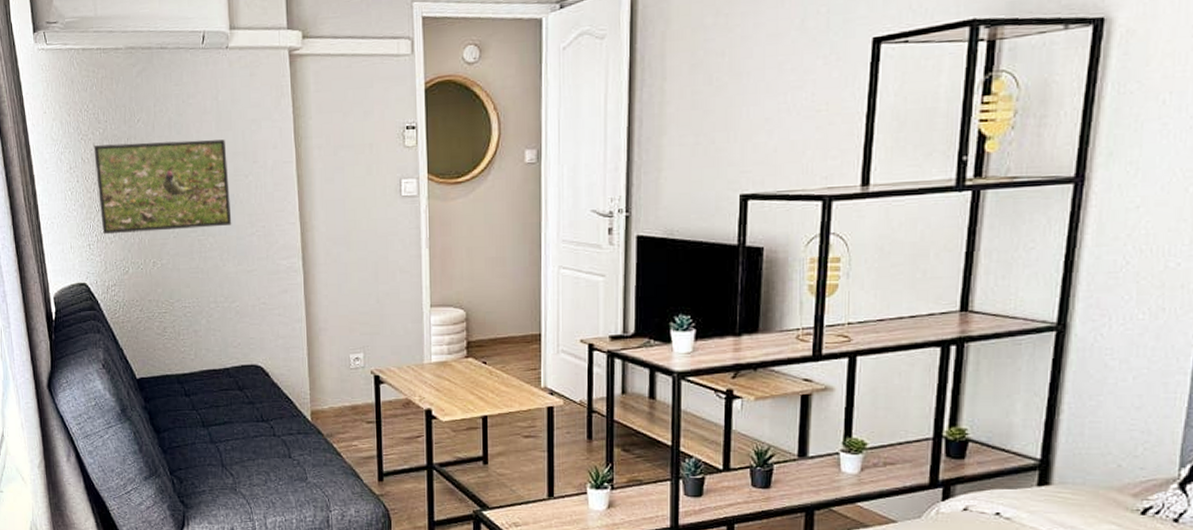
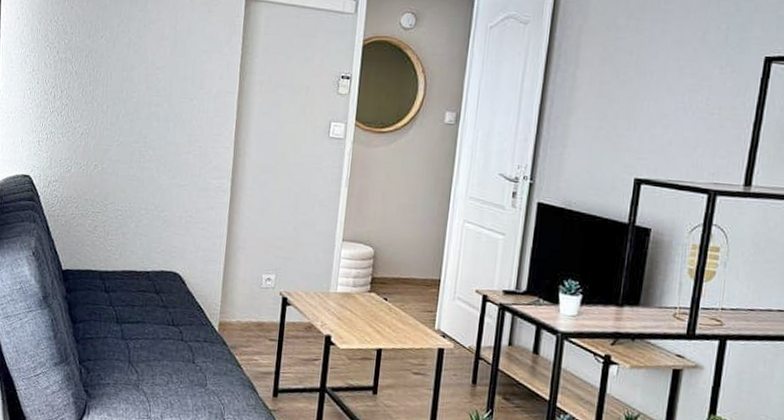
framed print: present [94,139,232,235] -> none [53,53,177,142]

